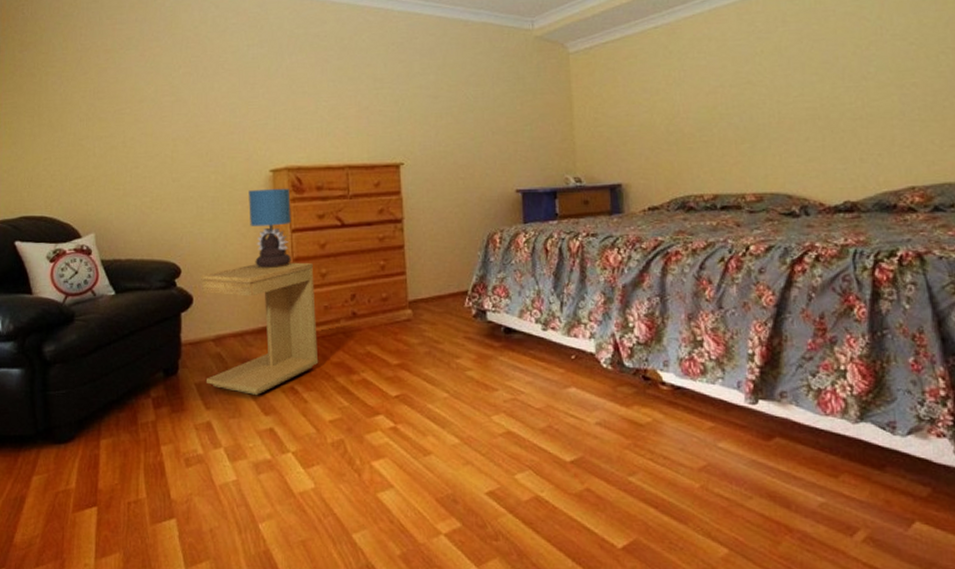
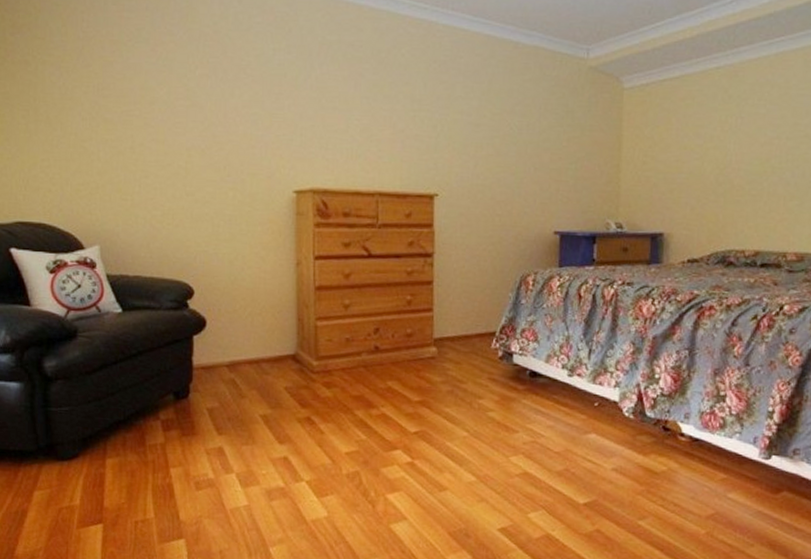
side table: present [200,262,319,395] -> none [214,290,338,423]
table lamp: present [249,188,291,268] -> none [269,211,315,295]

